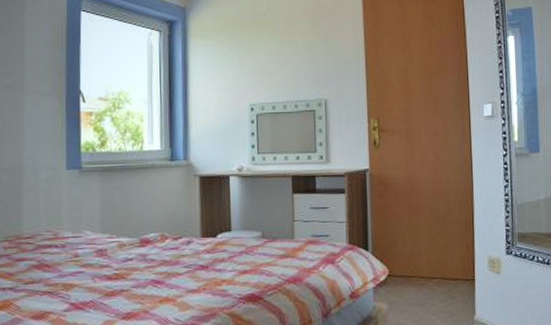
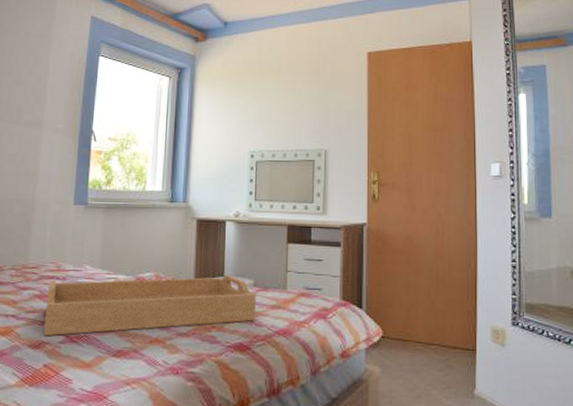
serving tray: none [45,228,265,306] -> present [44,274,256,336]

